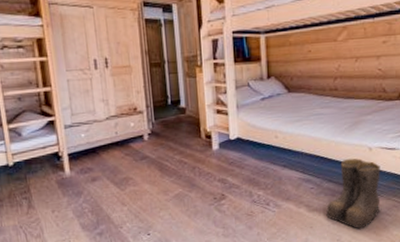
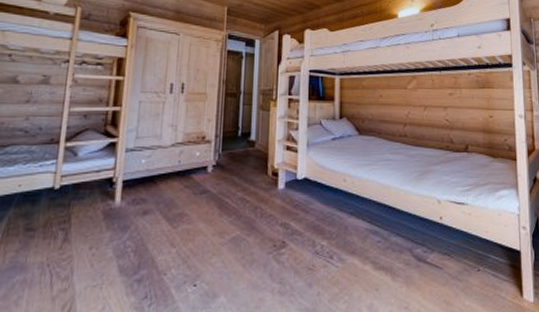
boots: present [326,158,382,229] -> none [393,210,452,295]

